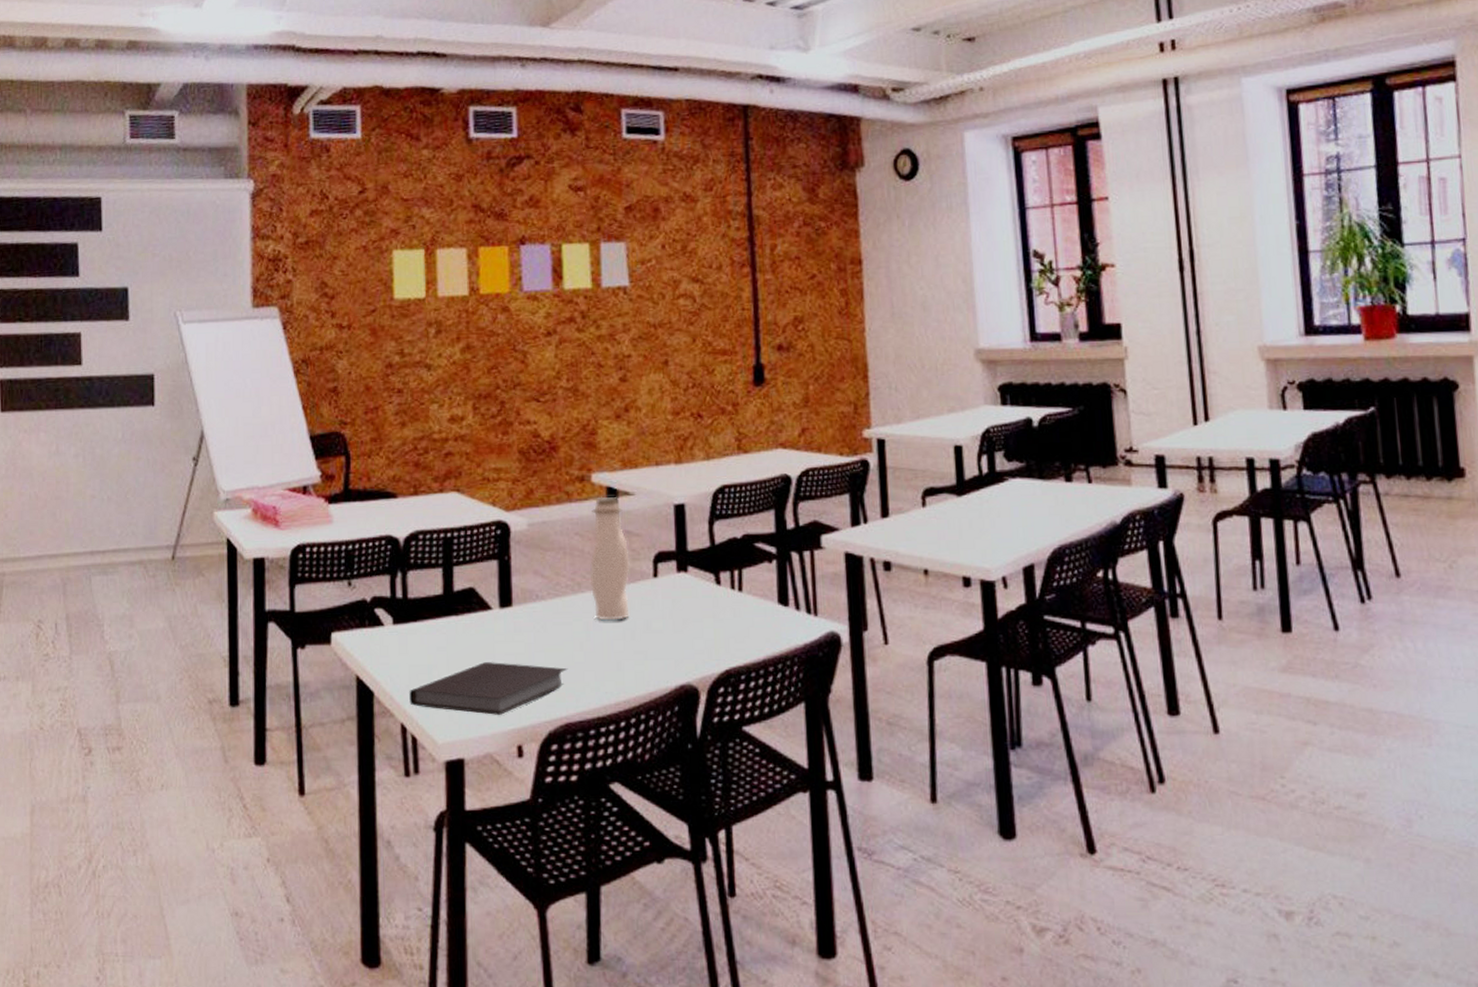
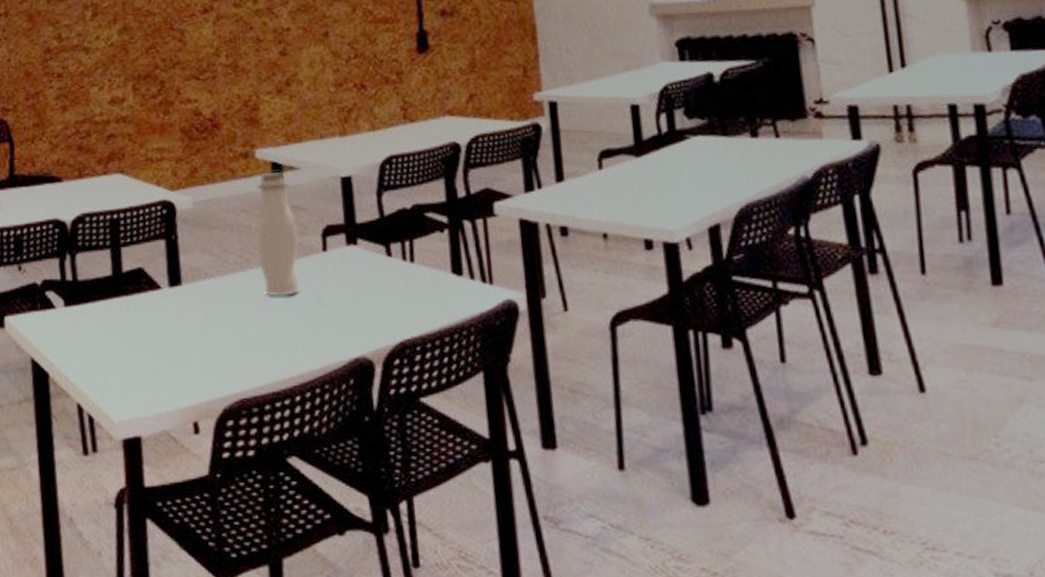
notebook: present [409,662,568,715] -> none [83,340,241,393]

